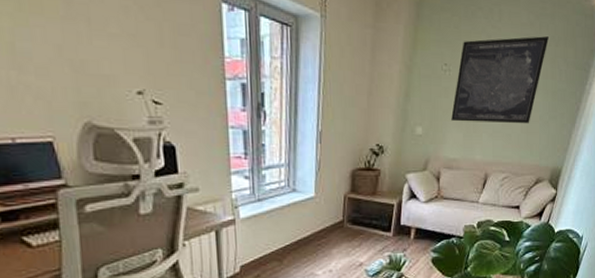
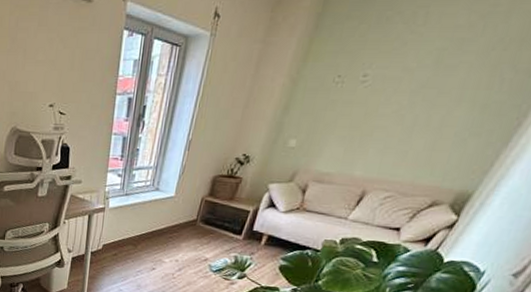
wall art: present [451,36,549,124] -> none [333,39,494,141]

